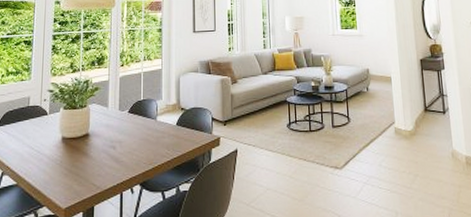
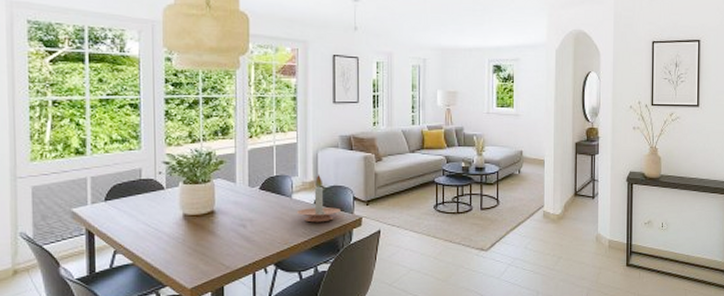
candle holder: none [160,97,200,143] -> present [296,174,341,223]

